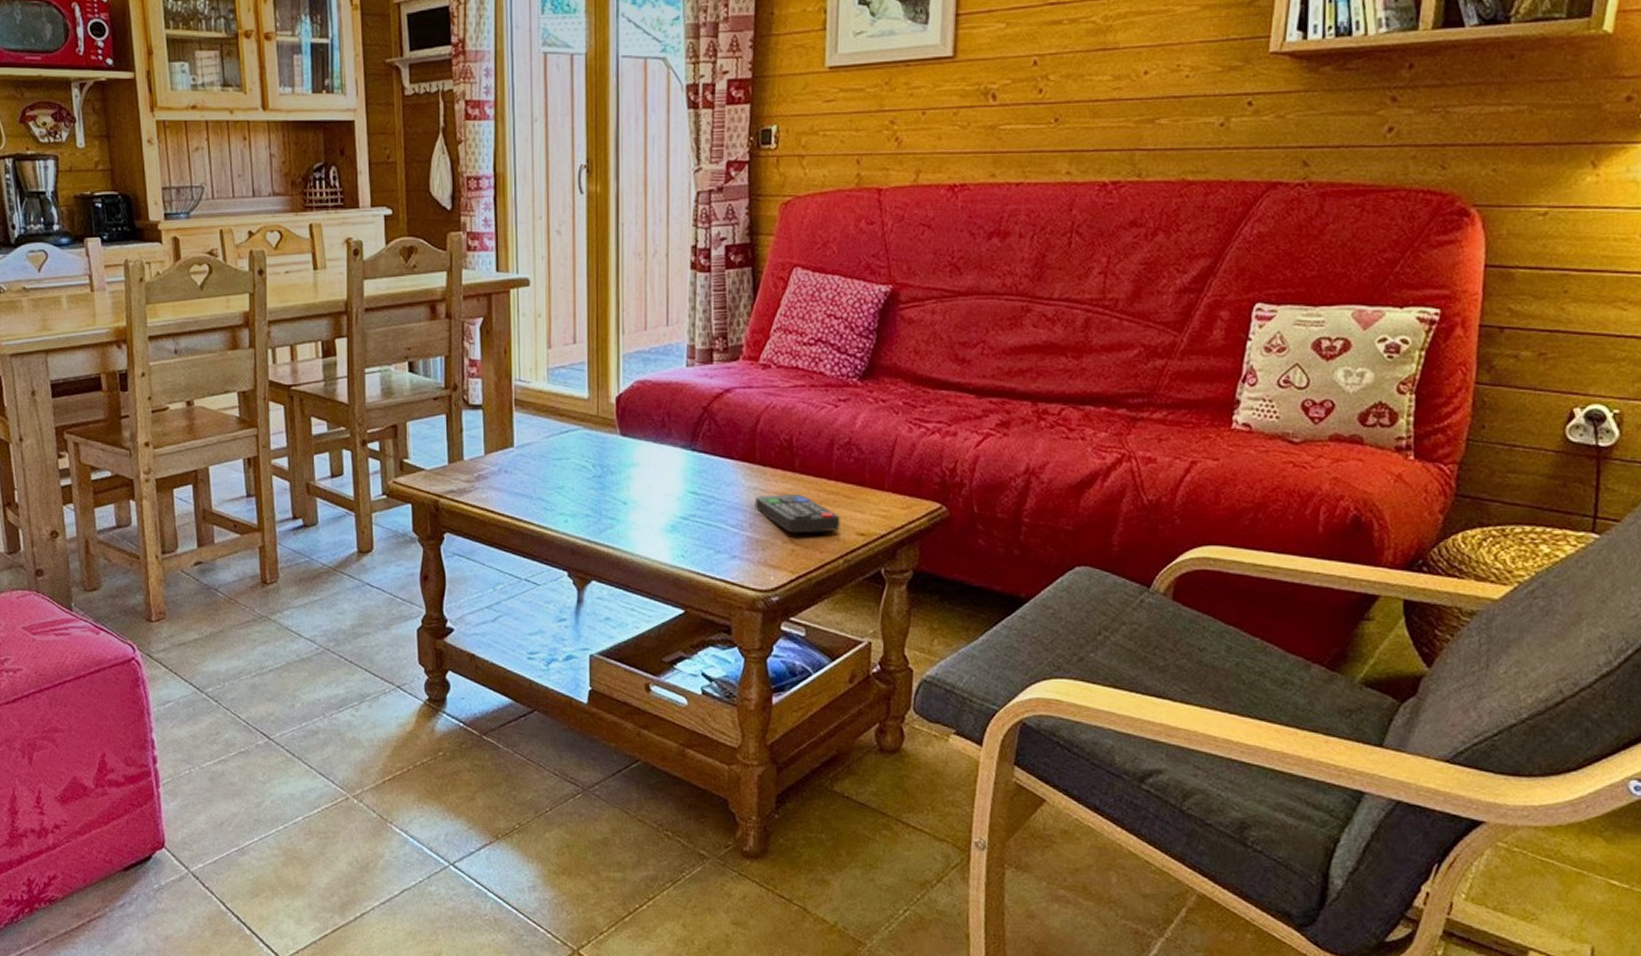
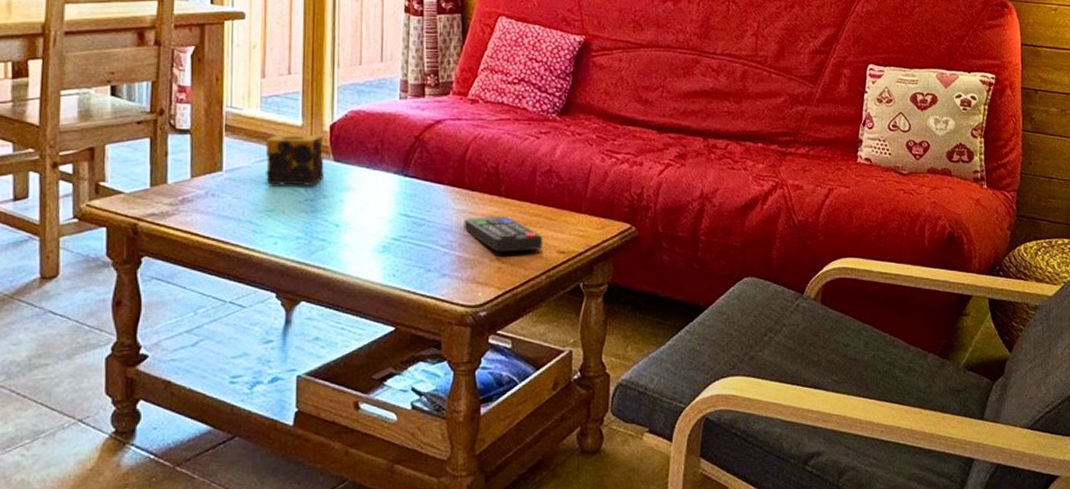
candle: none [553,407,611,462] -> present [265,133,324,186]

